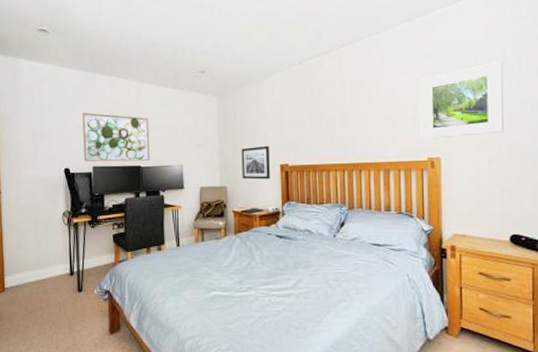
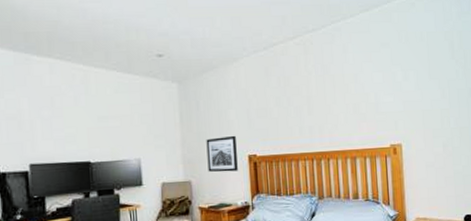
wall art: present [82,112,150,162] -> none [15,100,101,159]
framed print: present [419,60,504,139] -> none [380,51,454,126]

